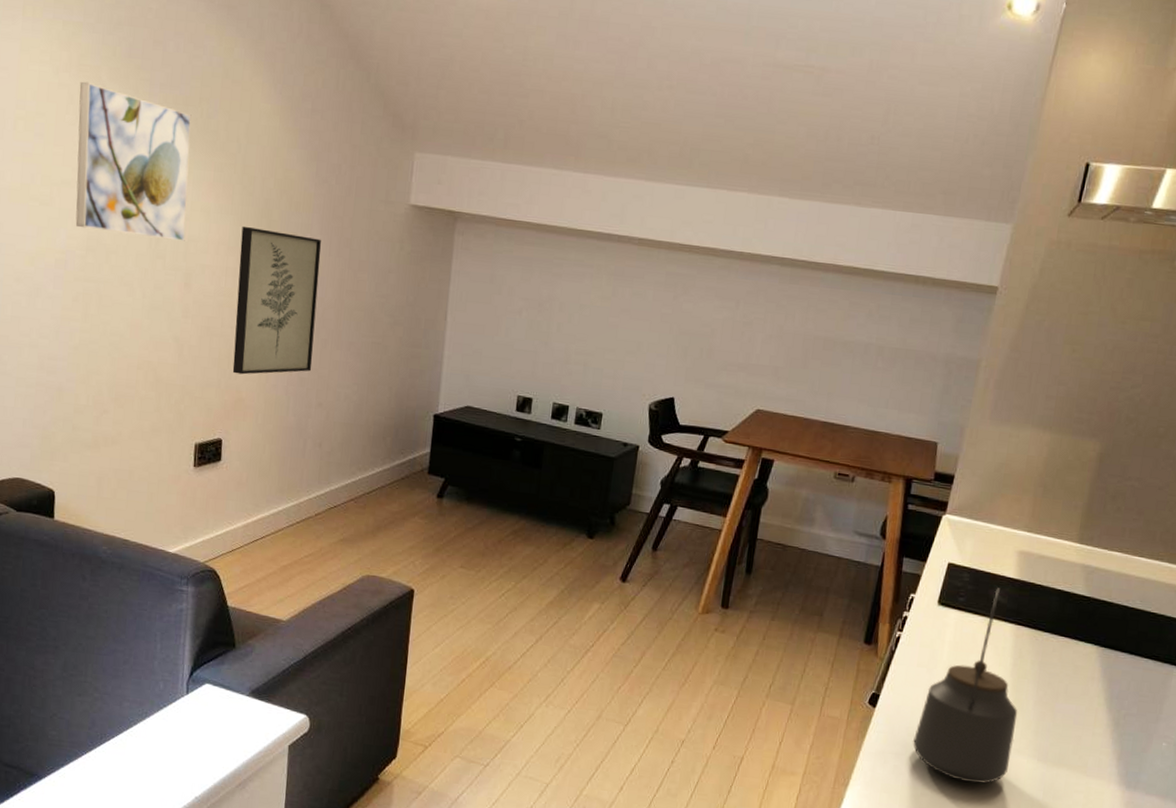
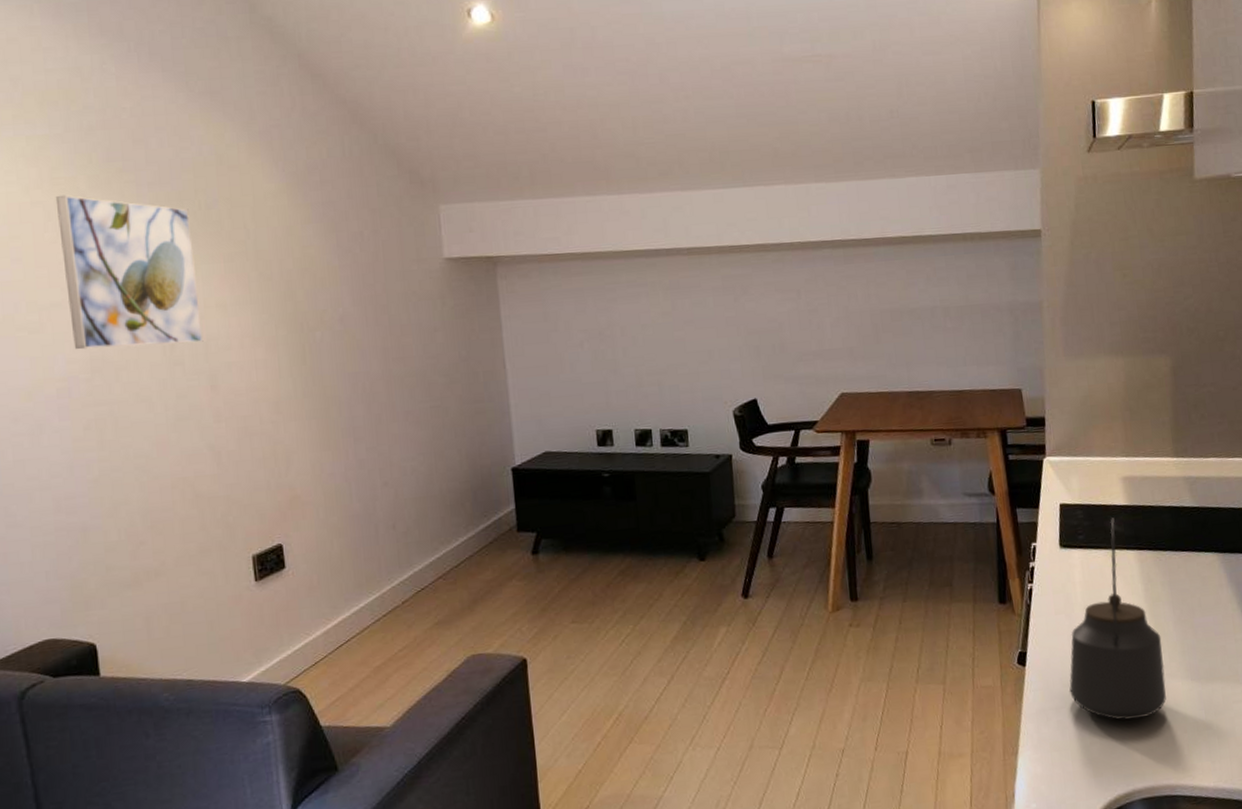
wall art: present [232,226,321,375] -> none [265,311,370,471]

